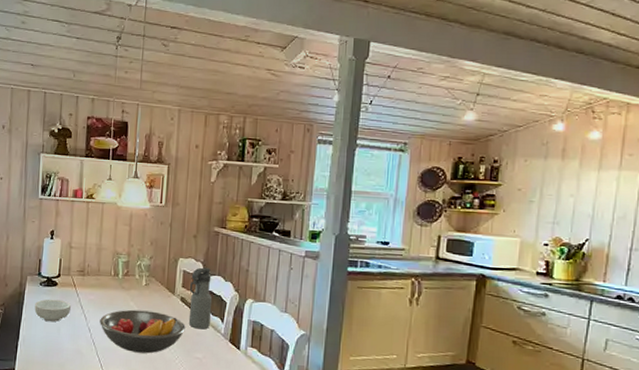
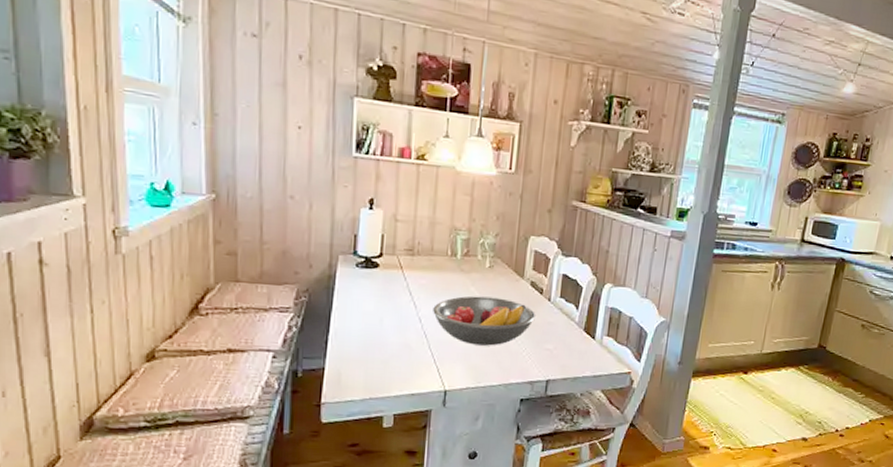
cereal bowl: present [34,299,72,322] -> none [349,283,398,312]
water bottle: present [188,267,213,330] -> none [538,247,567,318]

